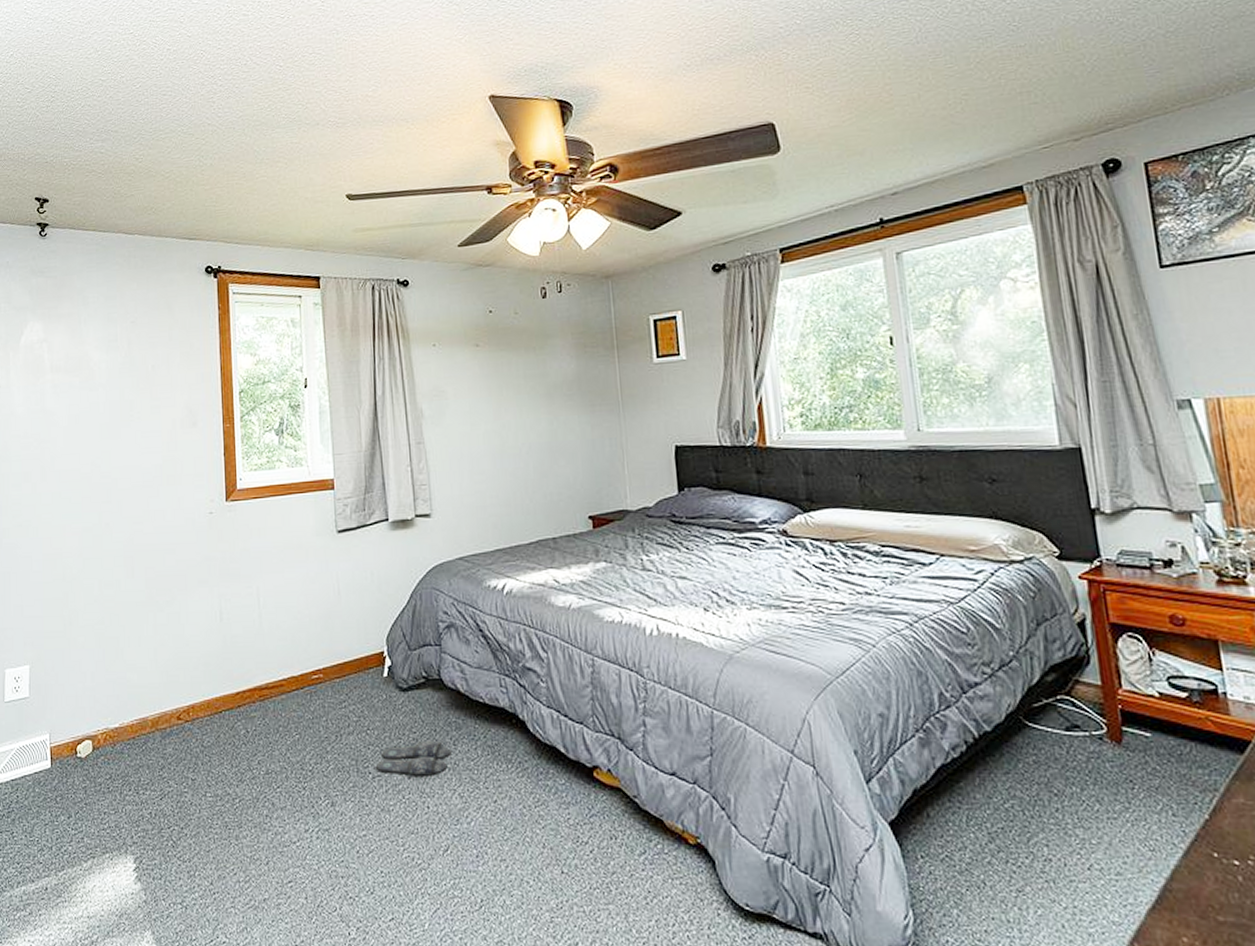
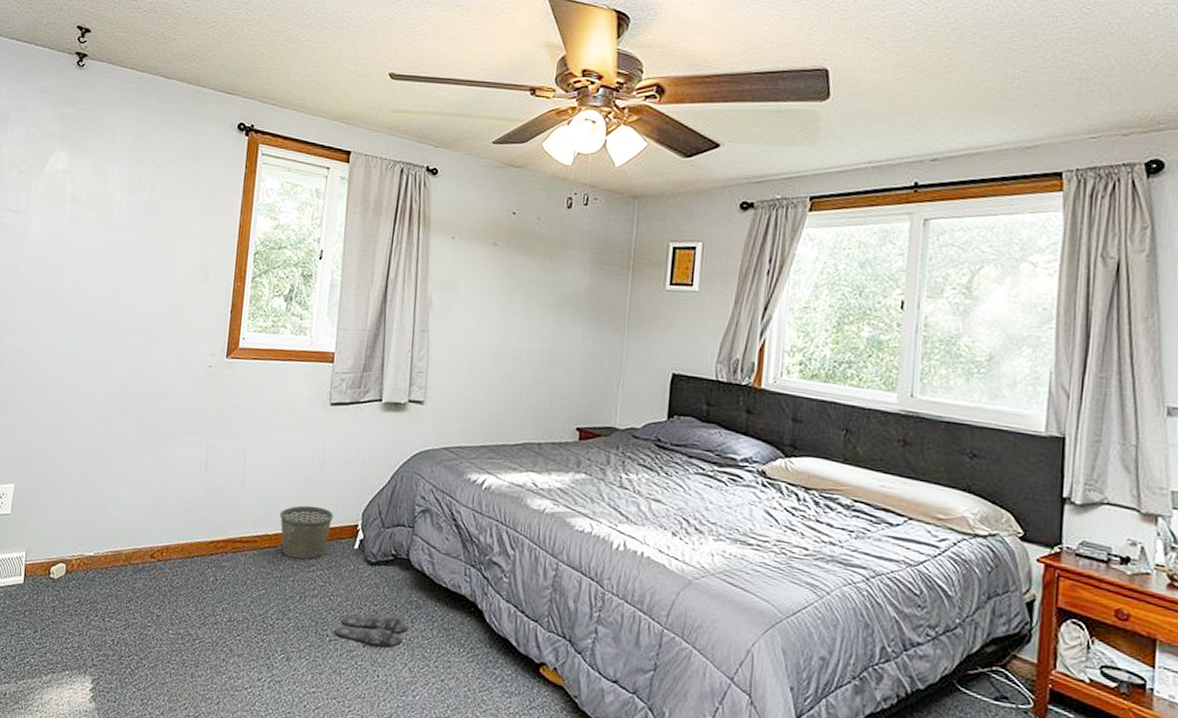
basket: none [302,639,357,697] -> present [279,505,333,560]

